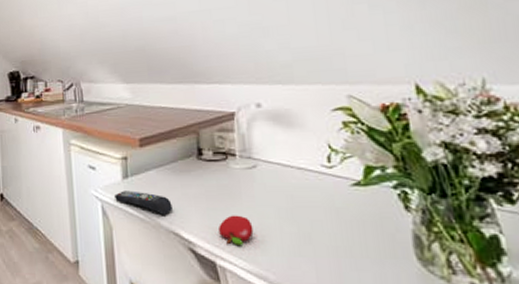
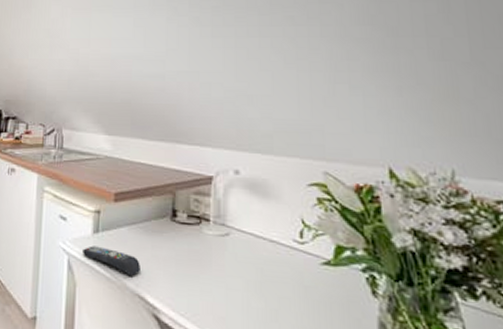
fruit: present [219,215,254,245] -> none [186,283,220,317]

